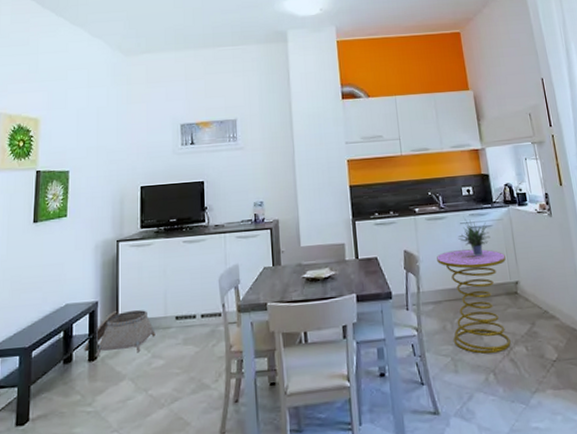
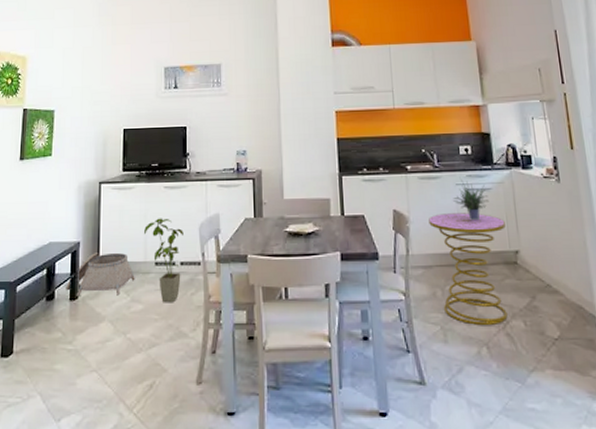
house plant: none [164,272,203,357] -> present [144,218,183,303]

